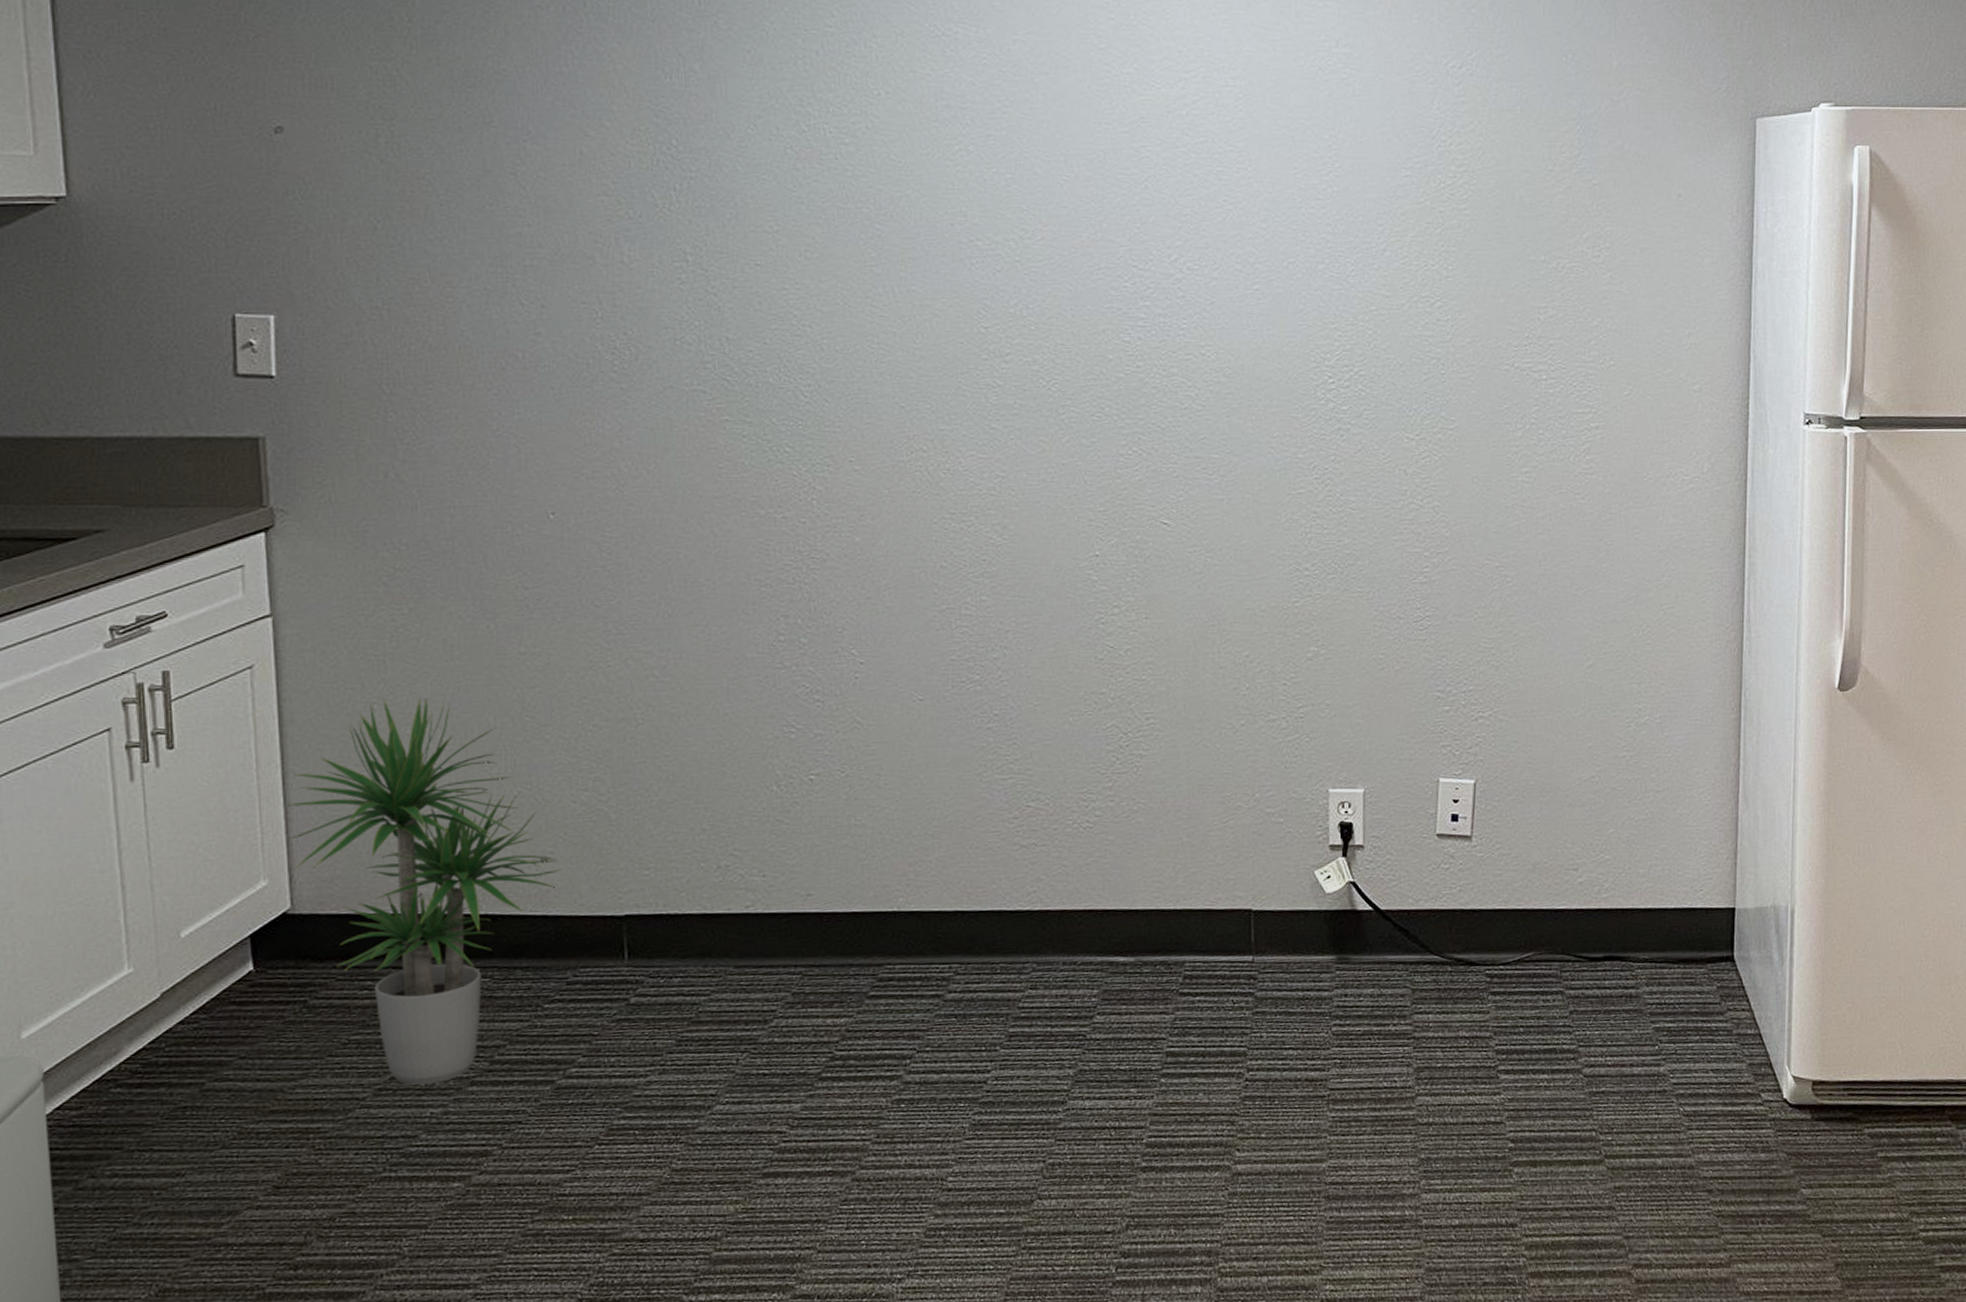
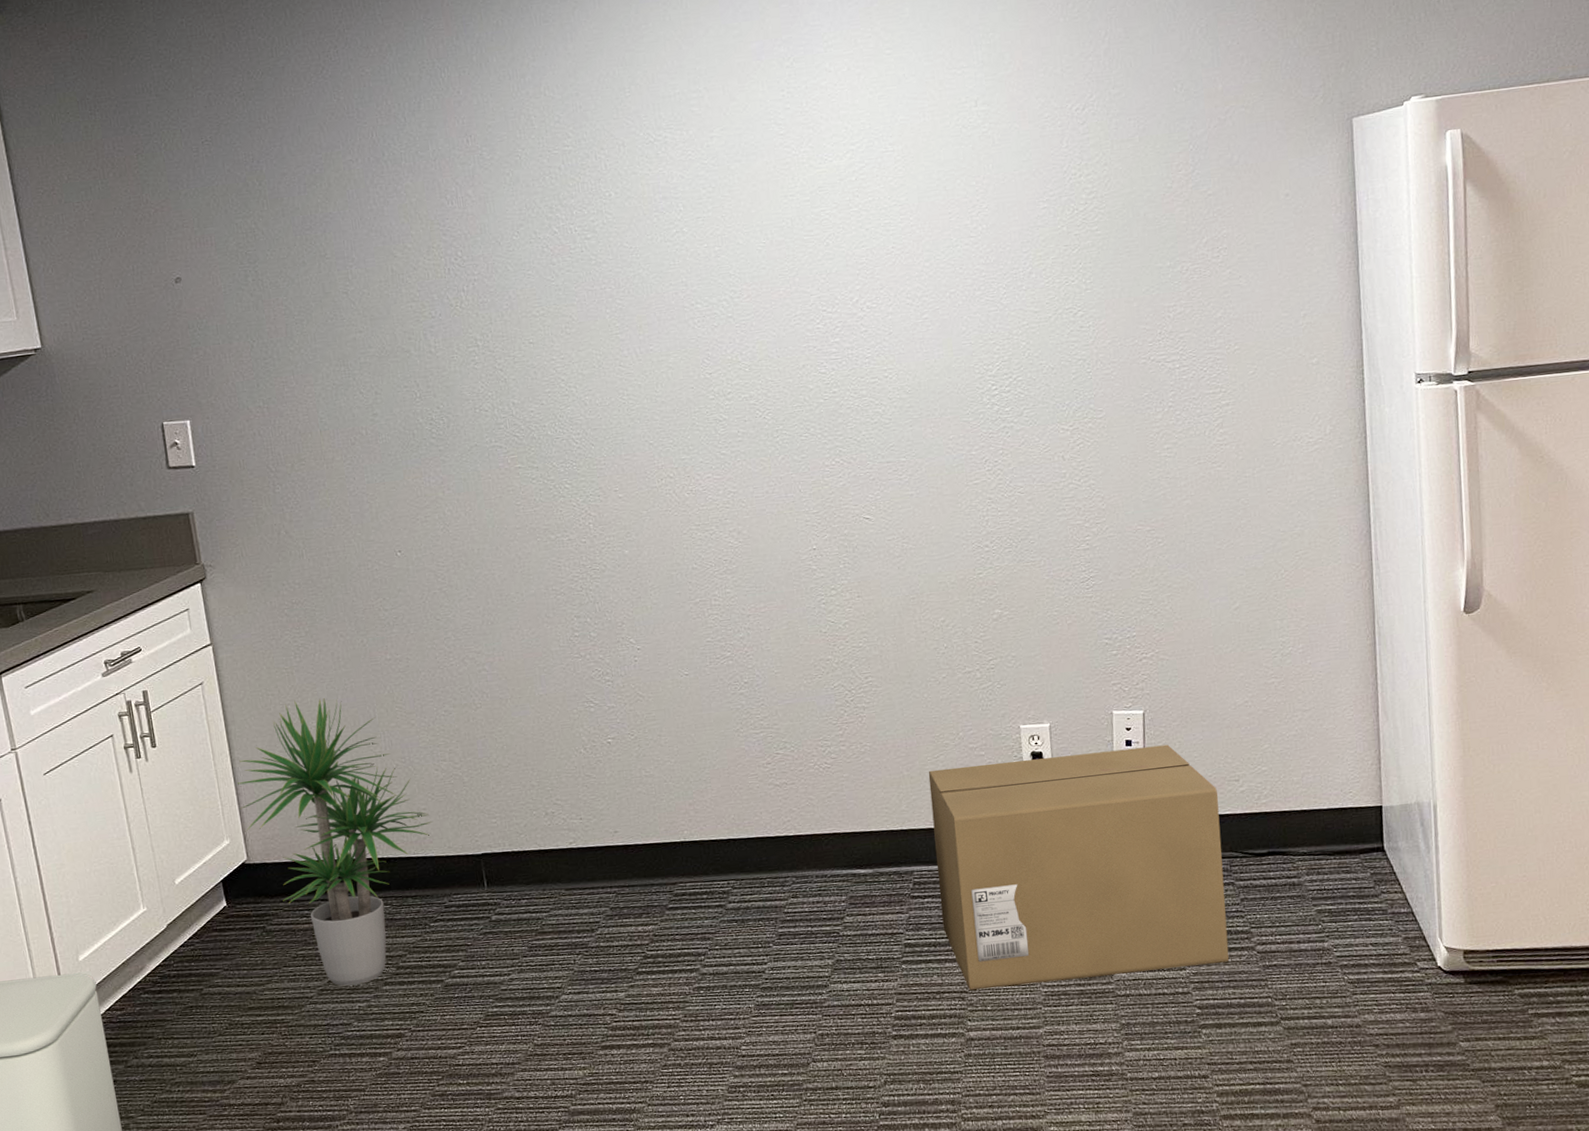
box: none [1213,822,1553,1113] -> present [928,744,1229,991]

